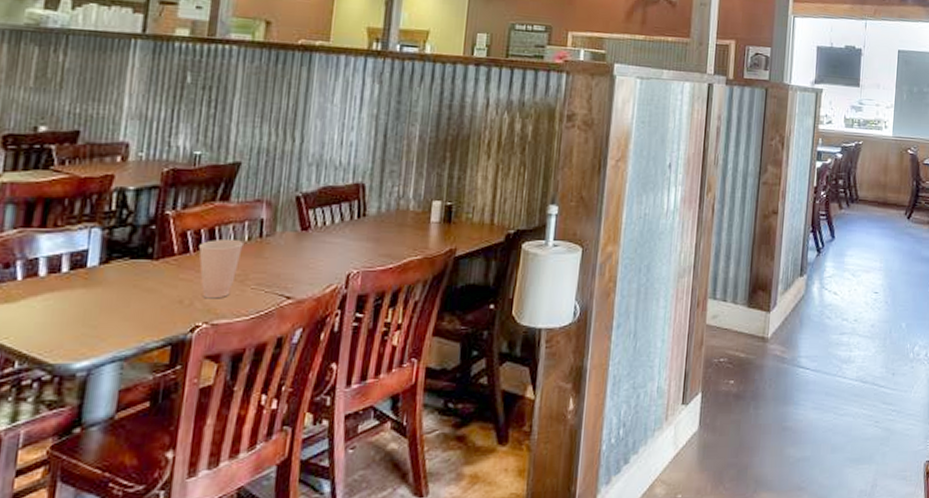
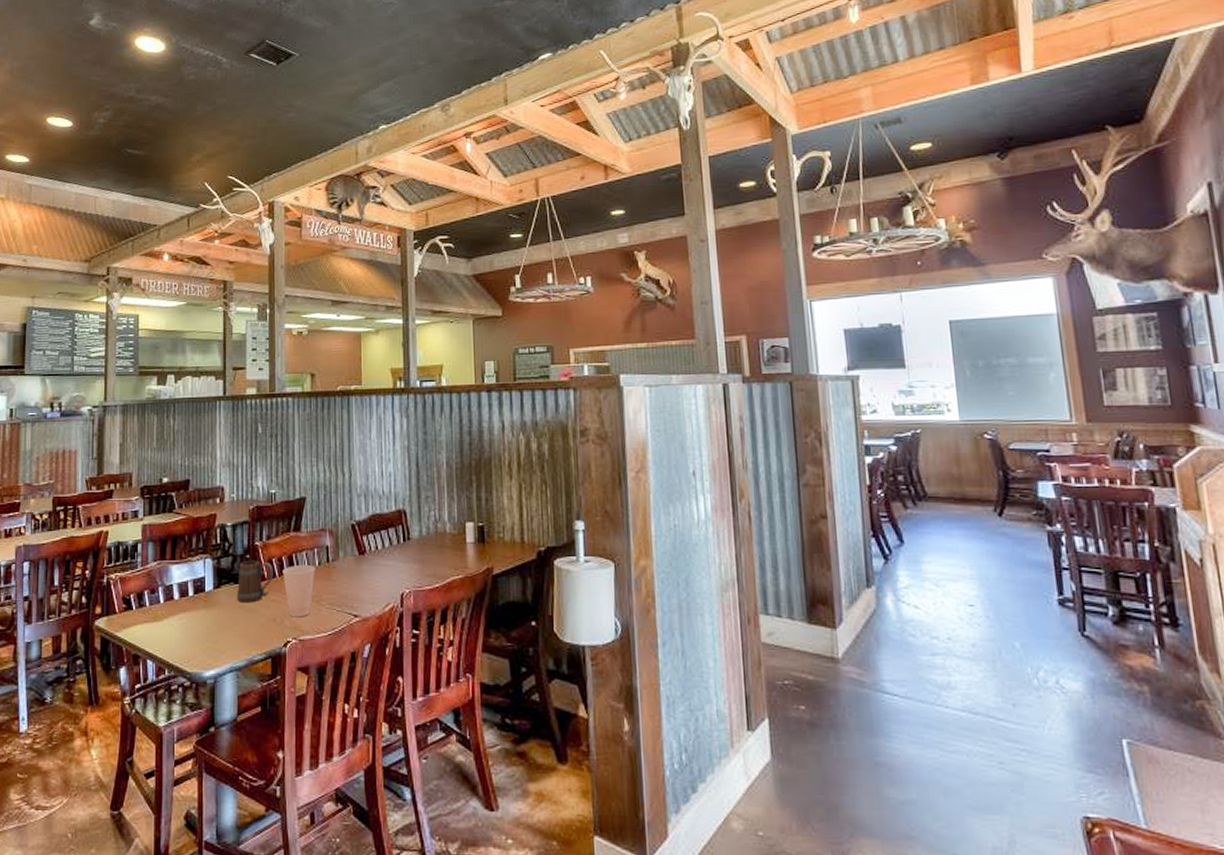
beer mug: none [132,231,187,282] -> present [237,560,273,603]

